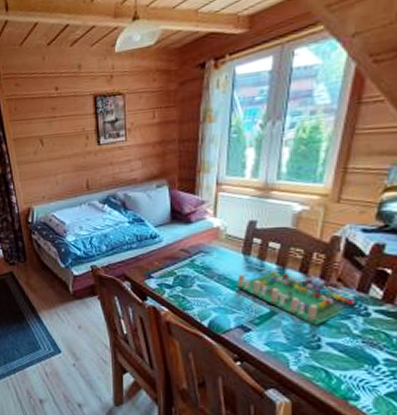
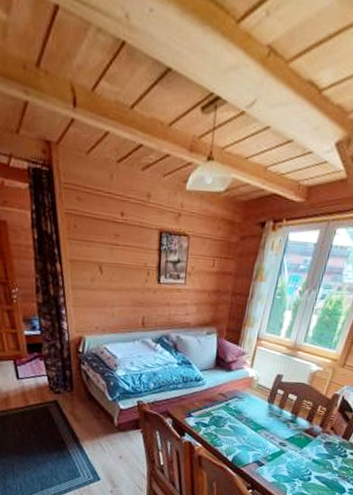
board game: present [236,269,354,326] -> none [258,416,339,463]

